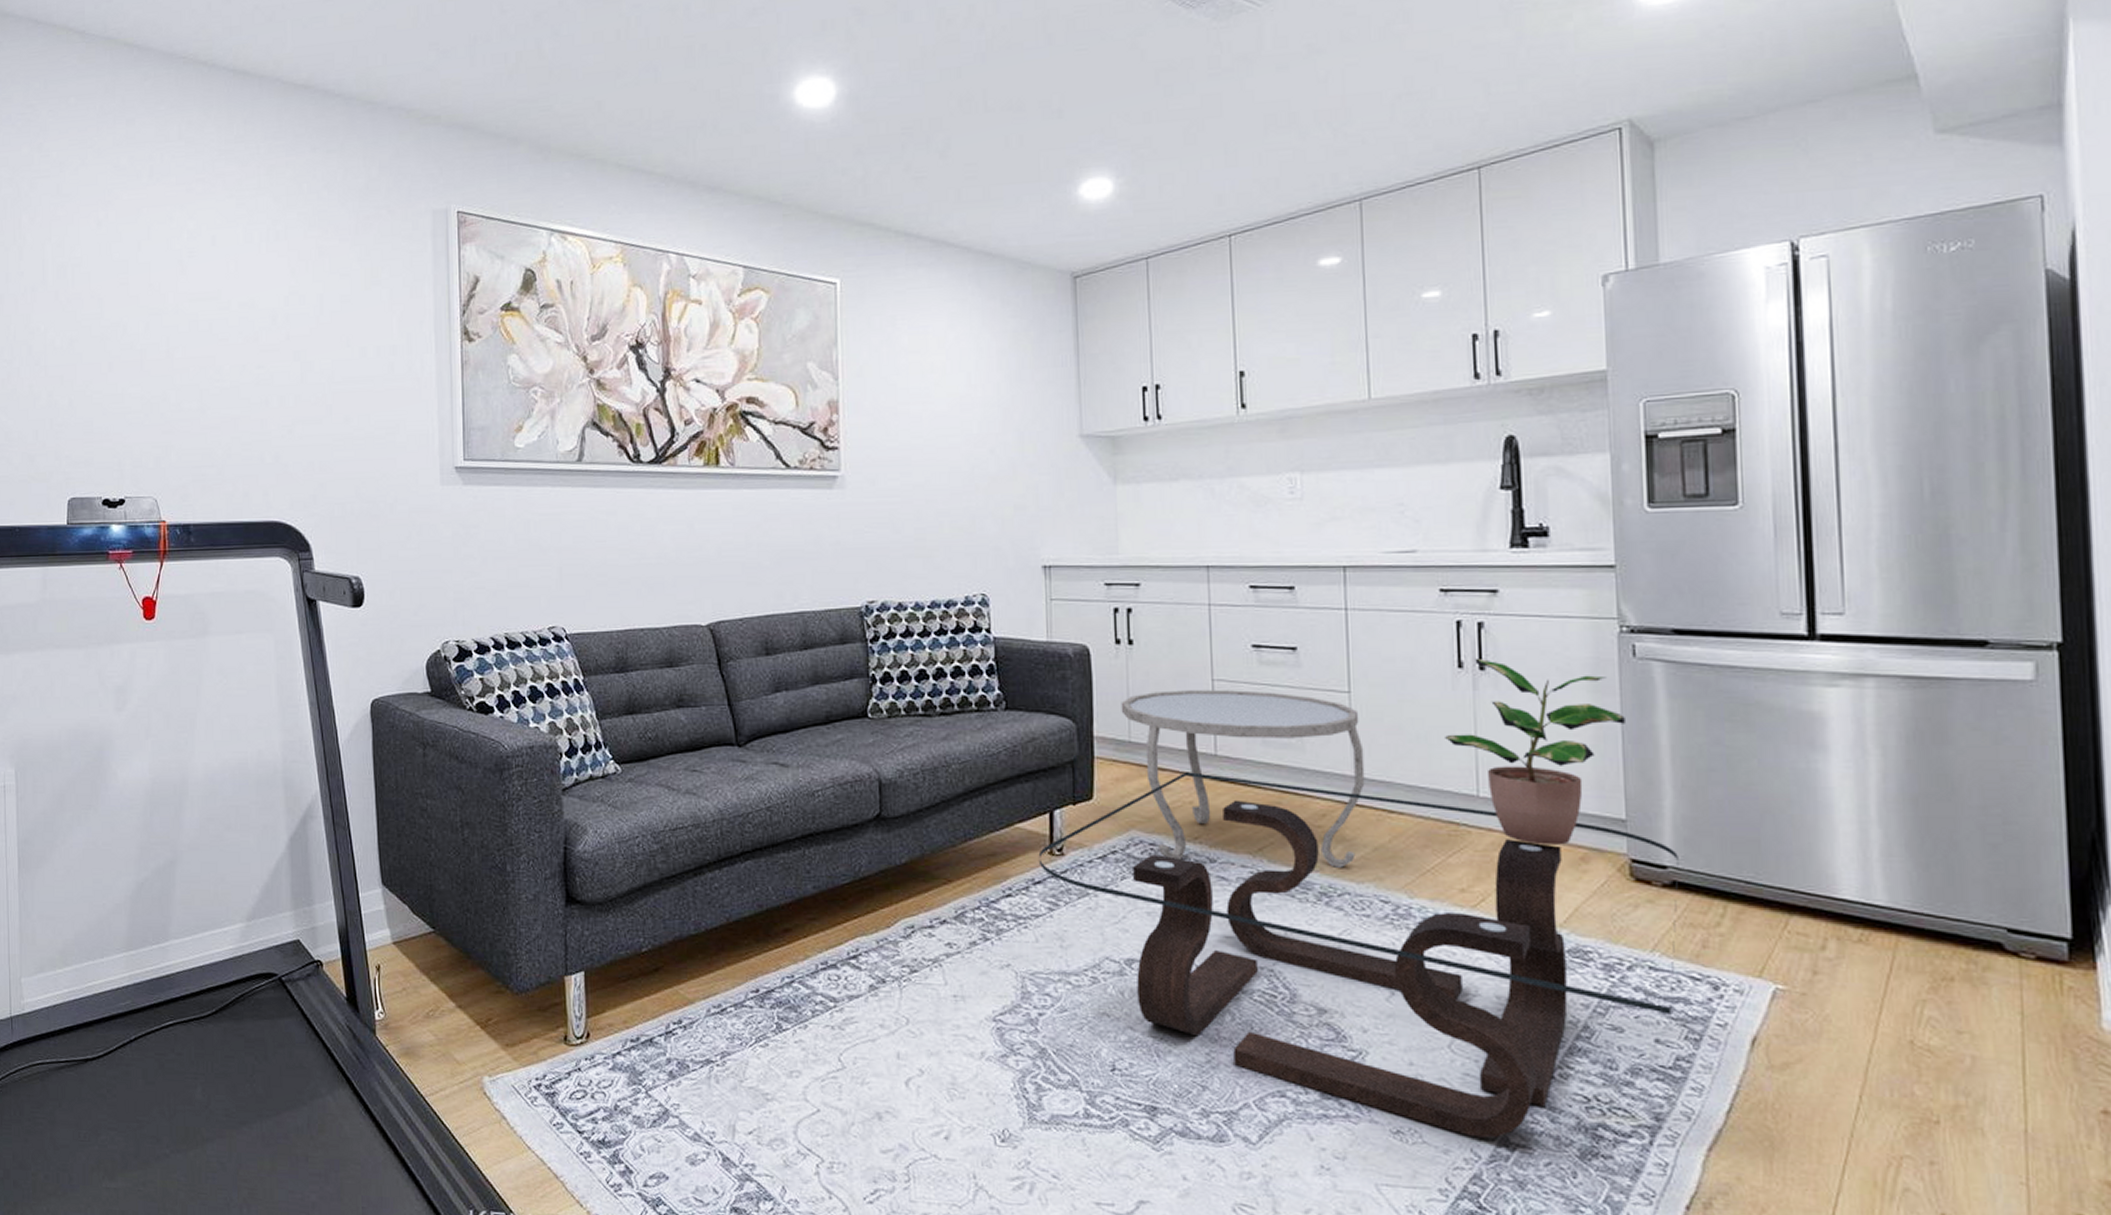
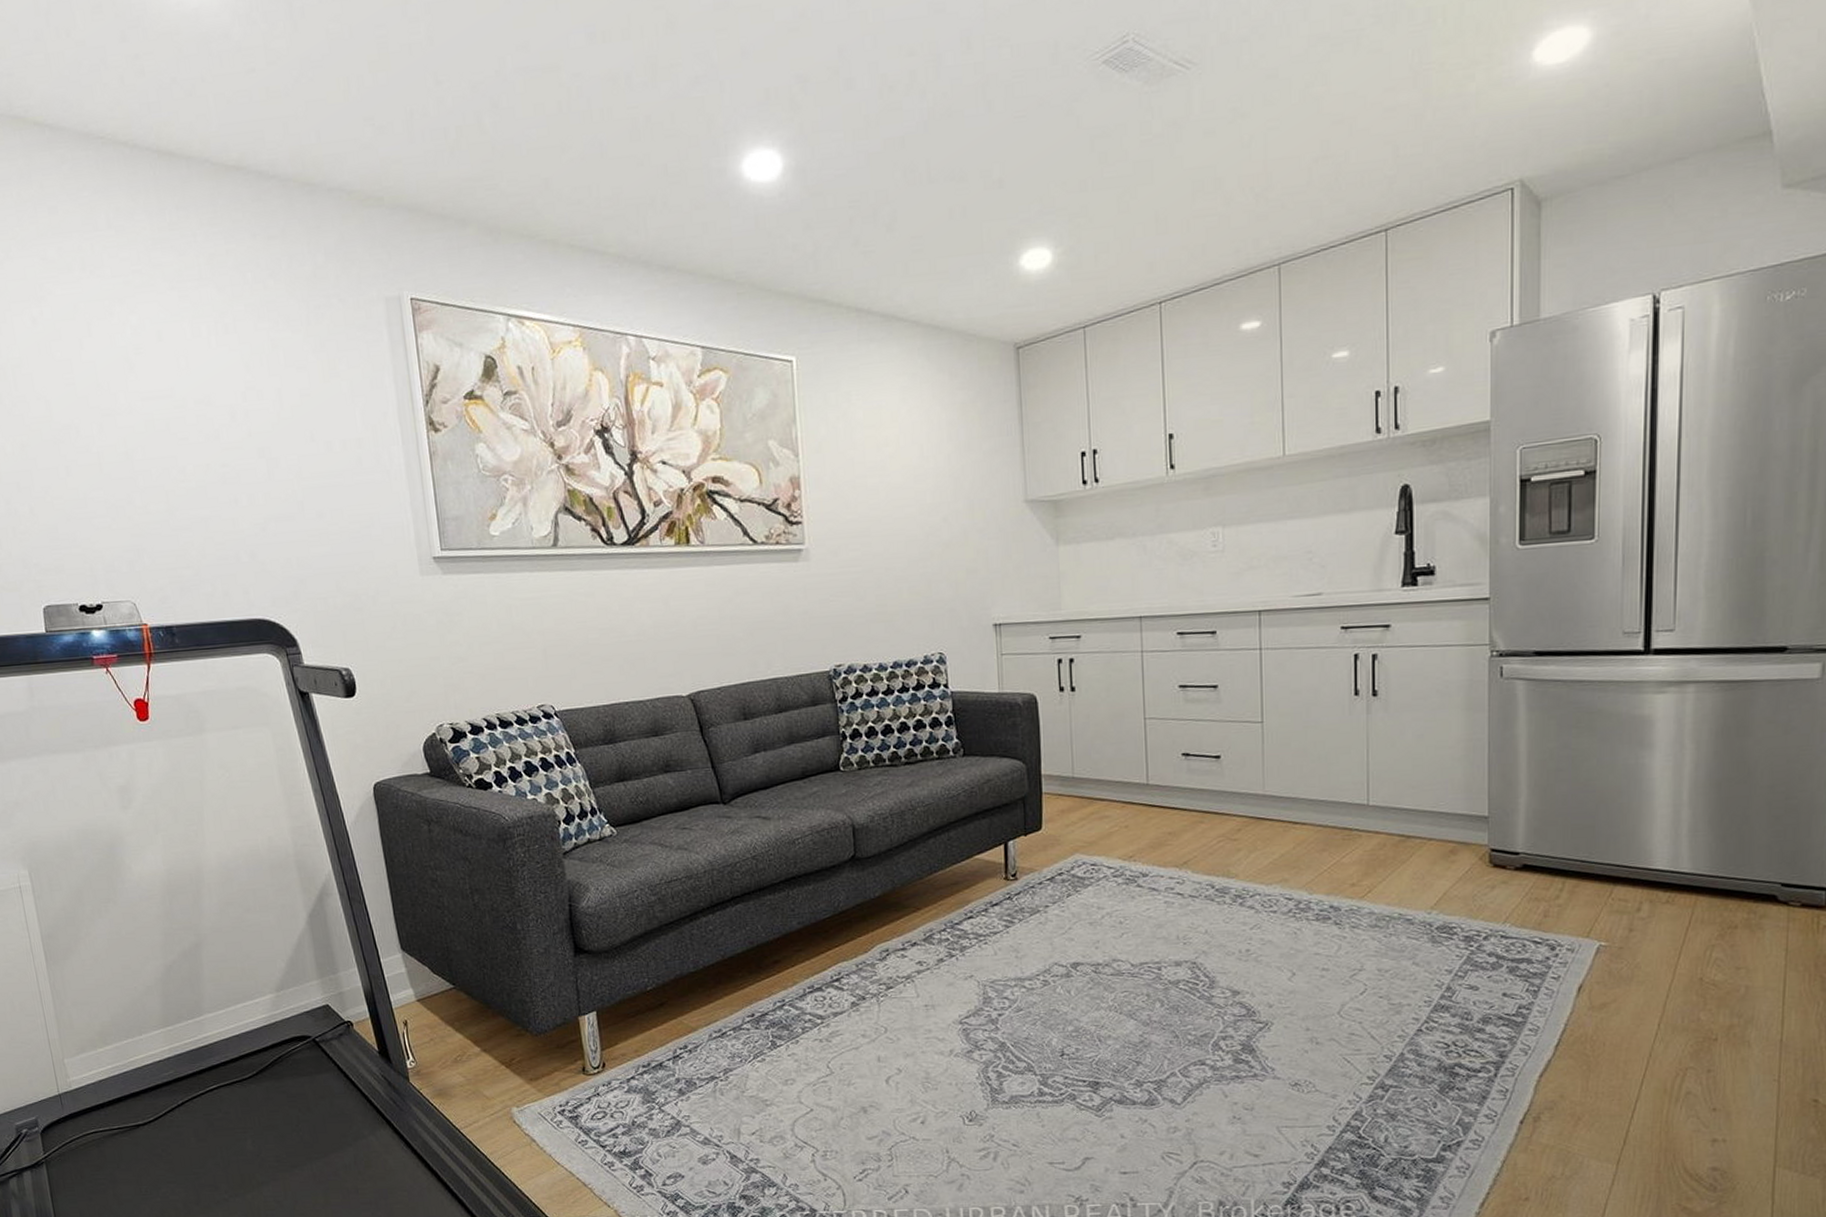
coffee table: present [1038,772,1679,1138] -> none [995,800,1529,1083]
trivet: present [1121,690,1365,868] -> none [1065,726,1274,876]
potted plant: present [1443,657,1625,845] -> none [1341,685,1491,842]

